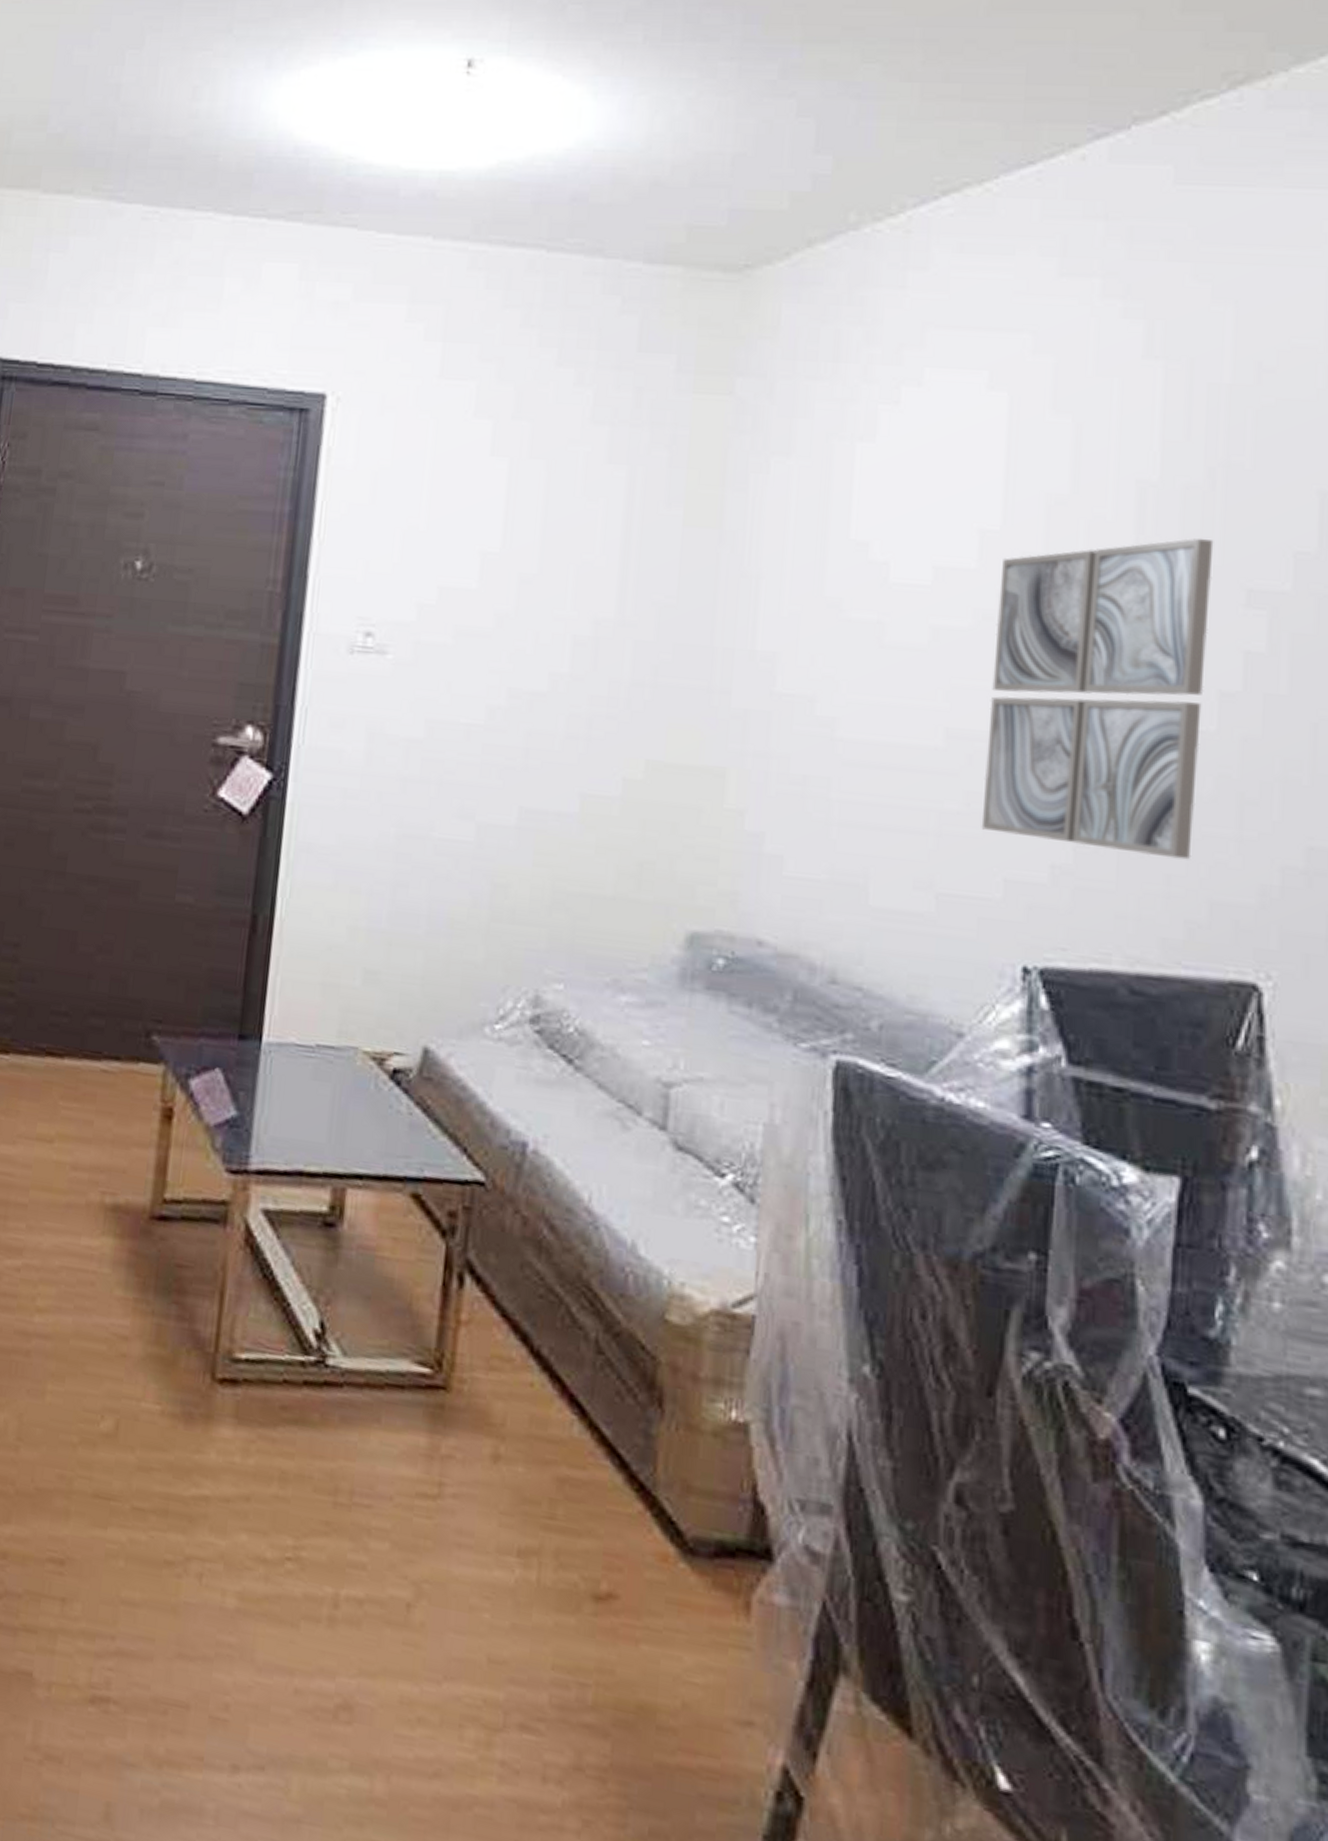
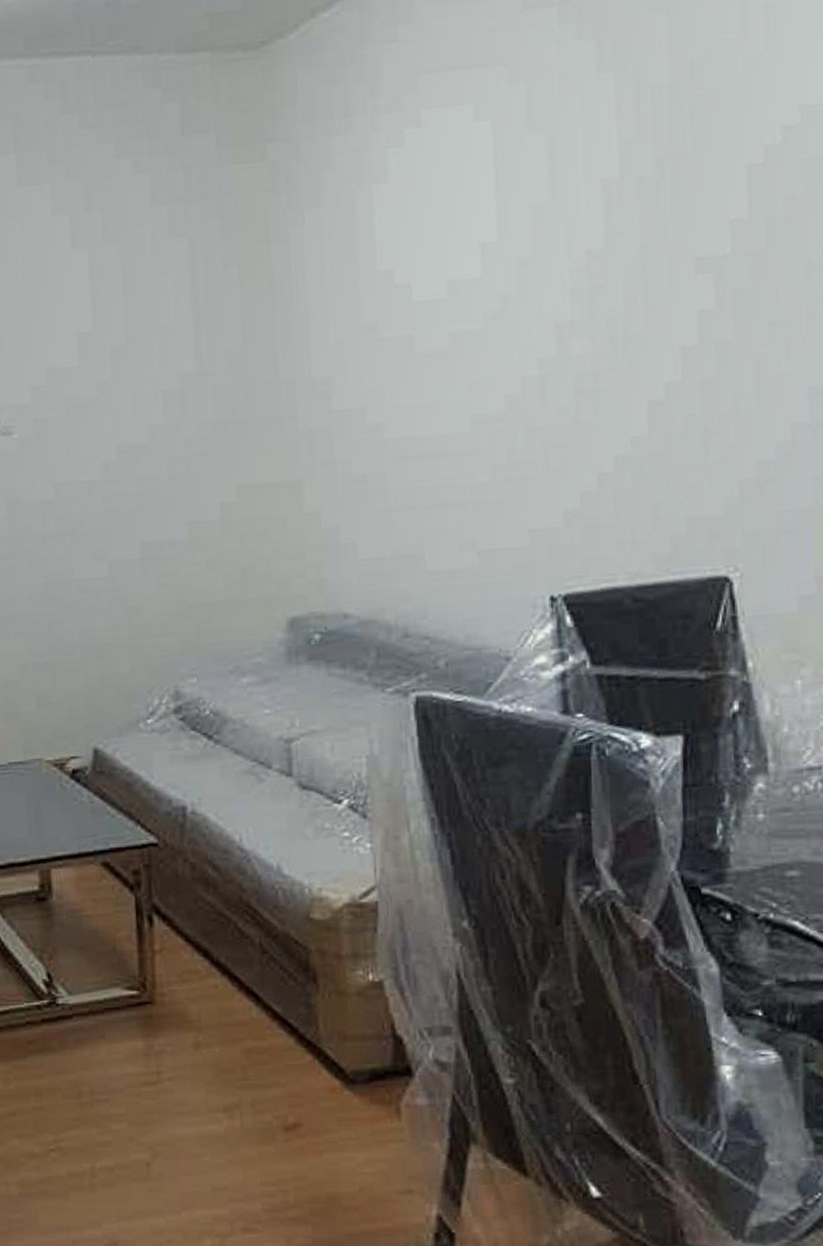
wall art: present [981,538,1214,860] -> none [501,221,671,493]

